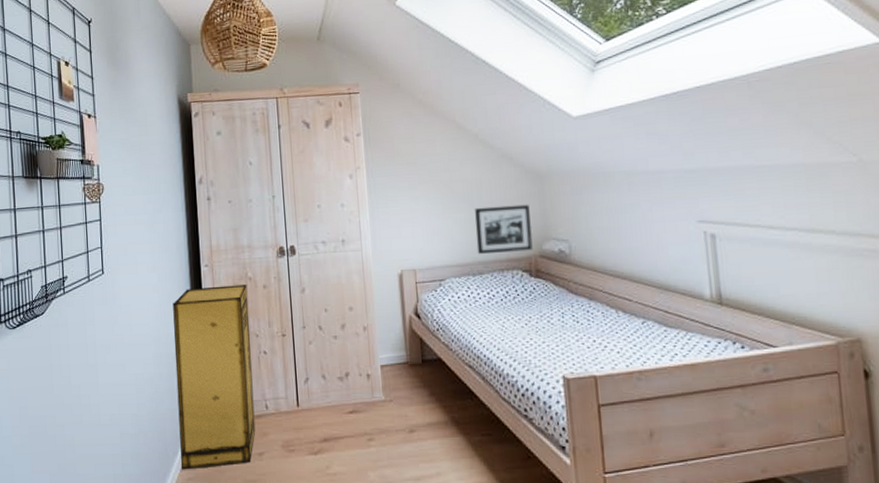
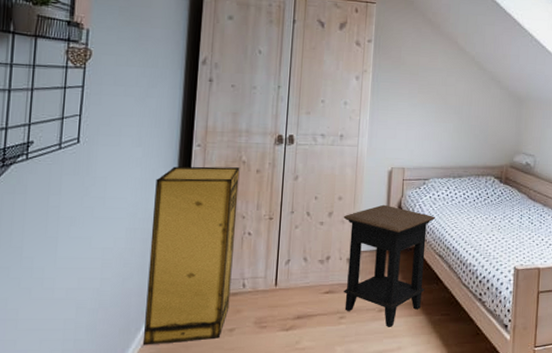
side table: none [357,312,459,450] -> present [343,204,435,327]
picture frame: present [475,204,533,255] -> none [460,120,508,161]

